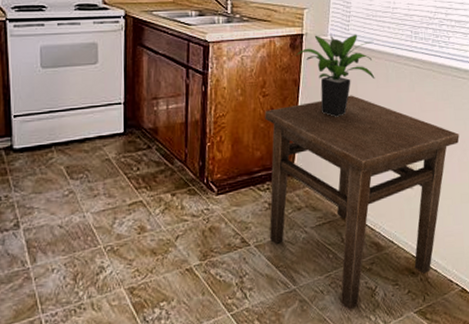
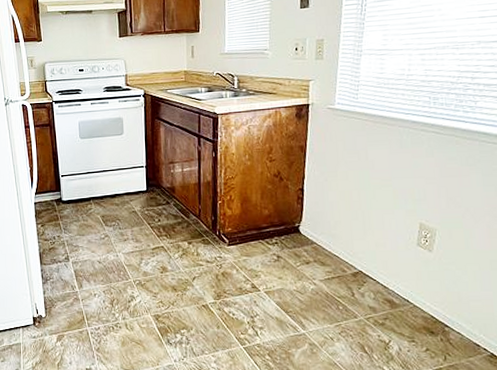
side table: present [265,95,459,310] -> none [272,160,489,359]
potted plant: present [295,34,375,117] -> none [301,102,387,181]

